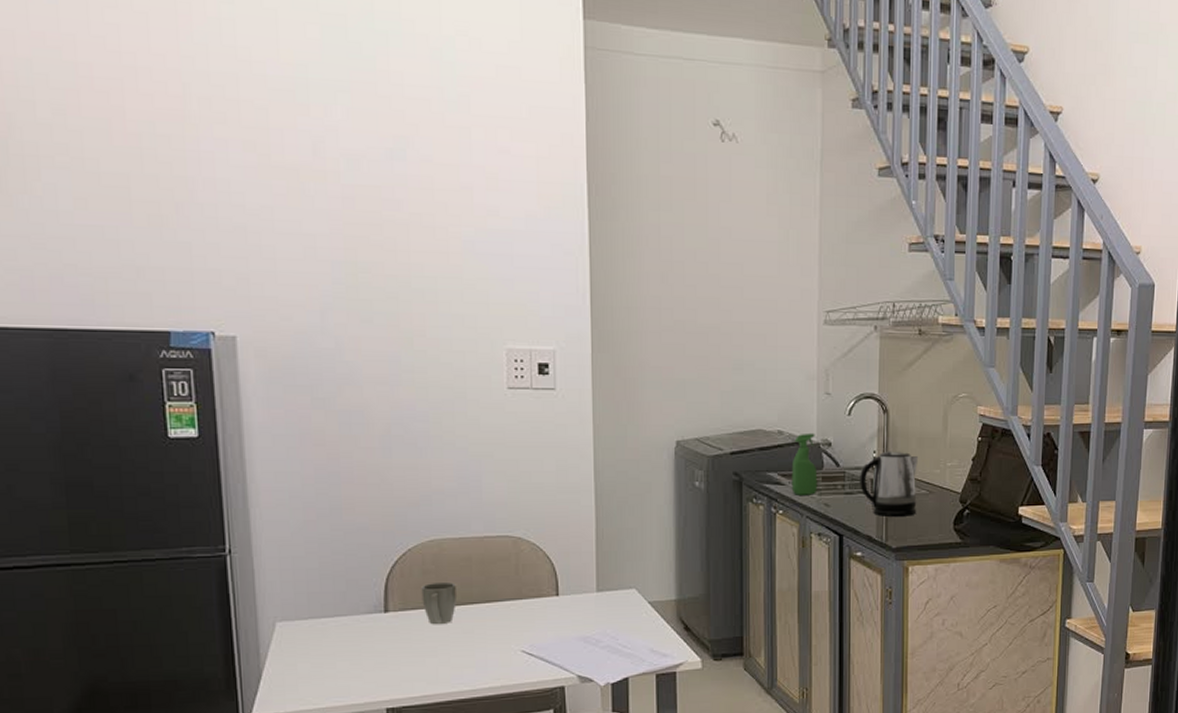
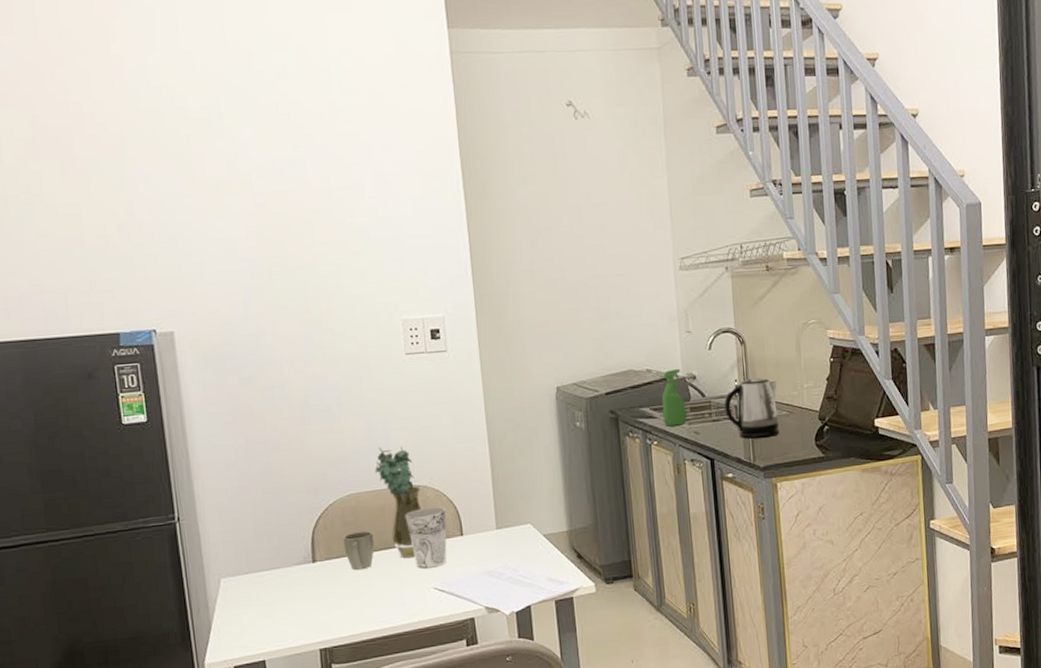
vase: none [463,490,515,616] -> present [374,446,422,559]
cup: none [494,562,542,630] -> present [405,507,447,570]

